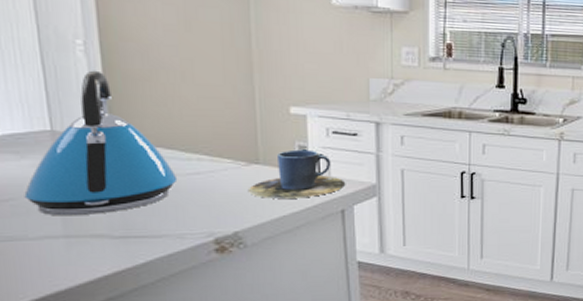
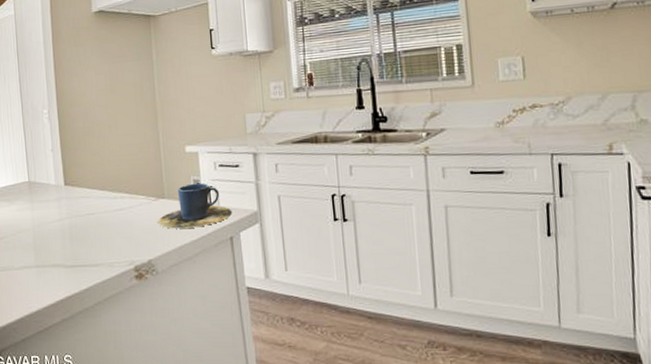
kettle: present [24,70,178,216] -> none [12,131,108,250]

